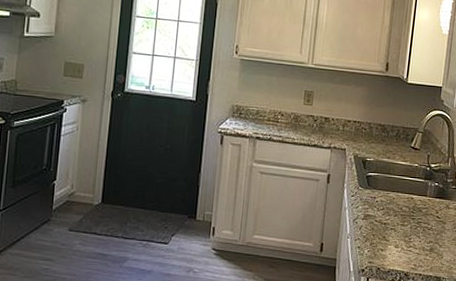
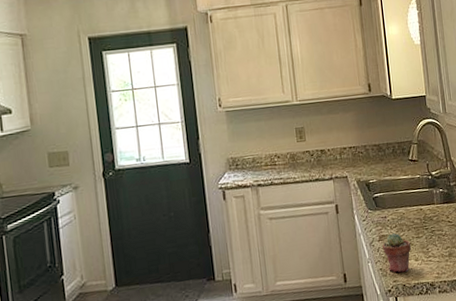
potted succulent: none [365,215,395,256] -> present [382,233,412,273]

